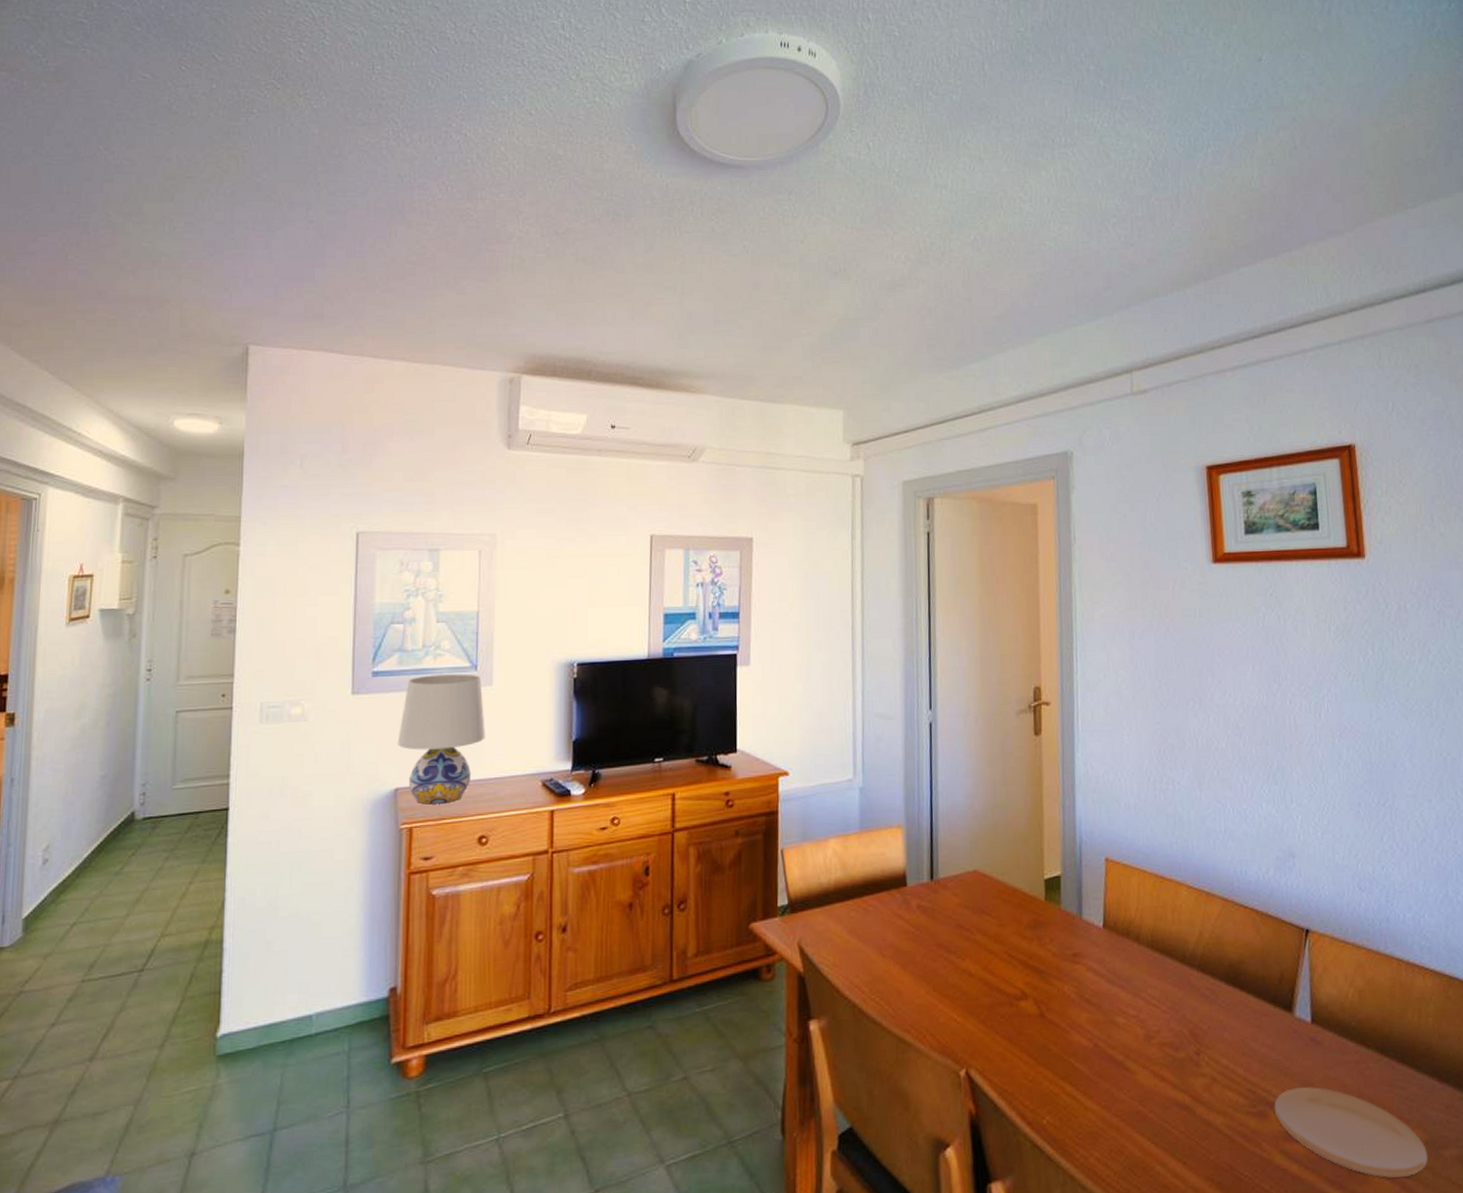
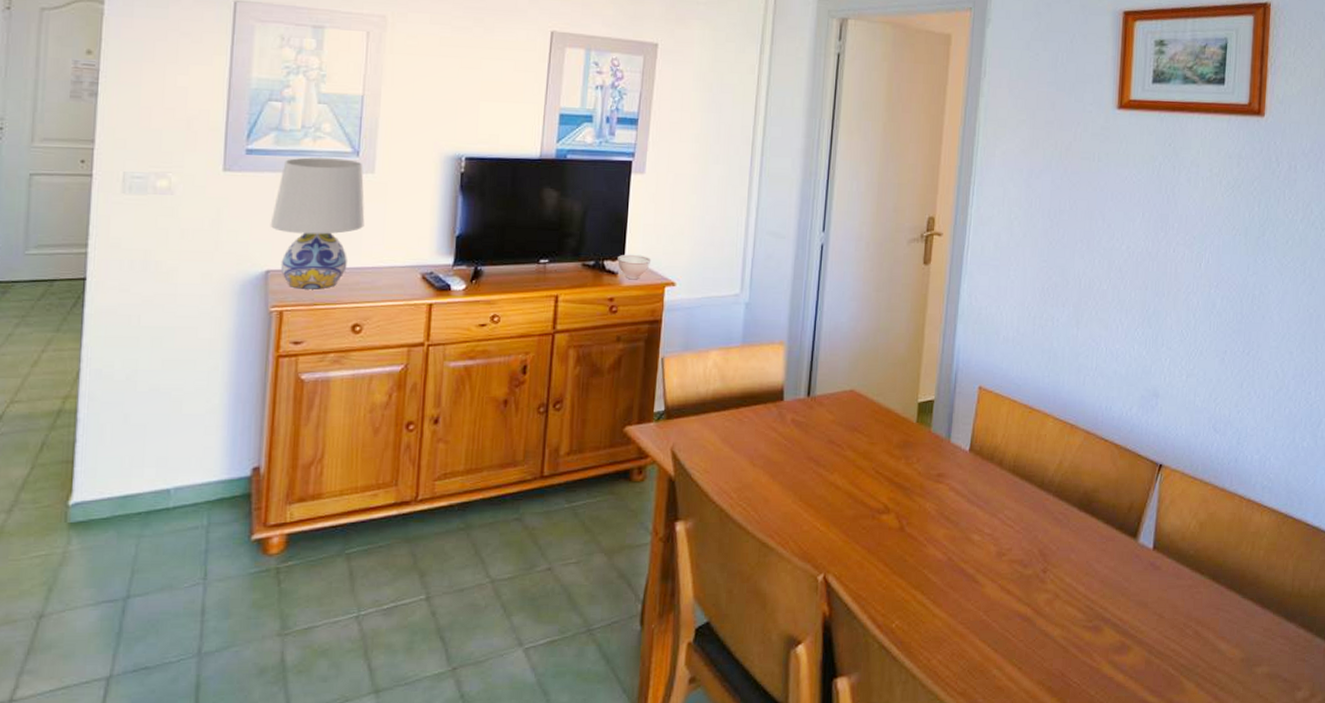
bowl: none [729,746,763,773] -> present [616,254,652,280]
plate: present [1274,1087,1429,1179] -> none [1108,606,1242,690]

